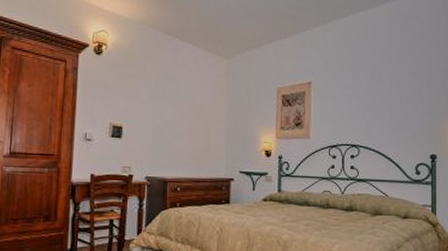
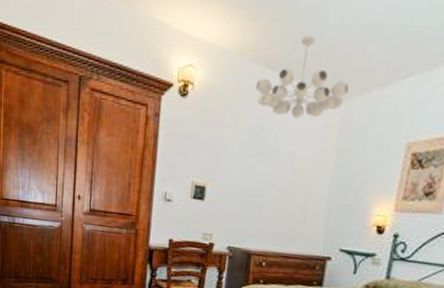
chandelier: none [159,12,230,71] -> present [255,35,349,119]

